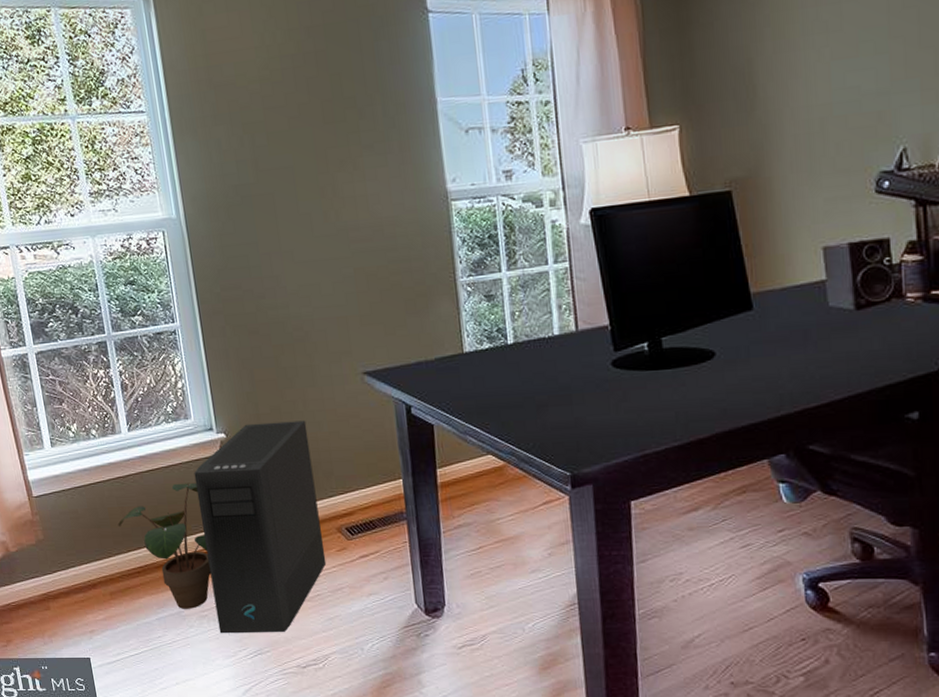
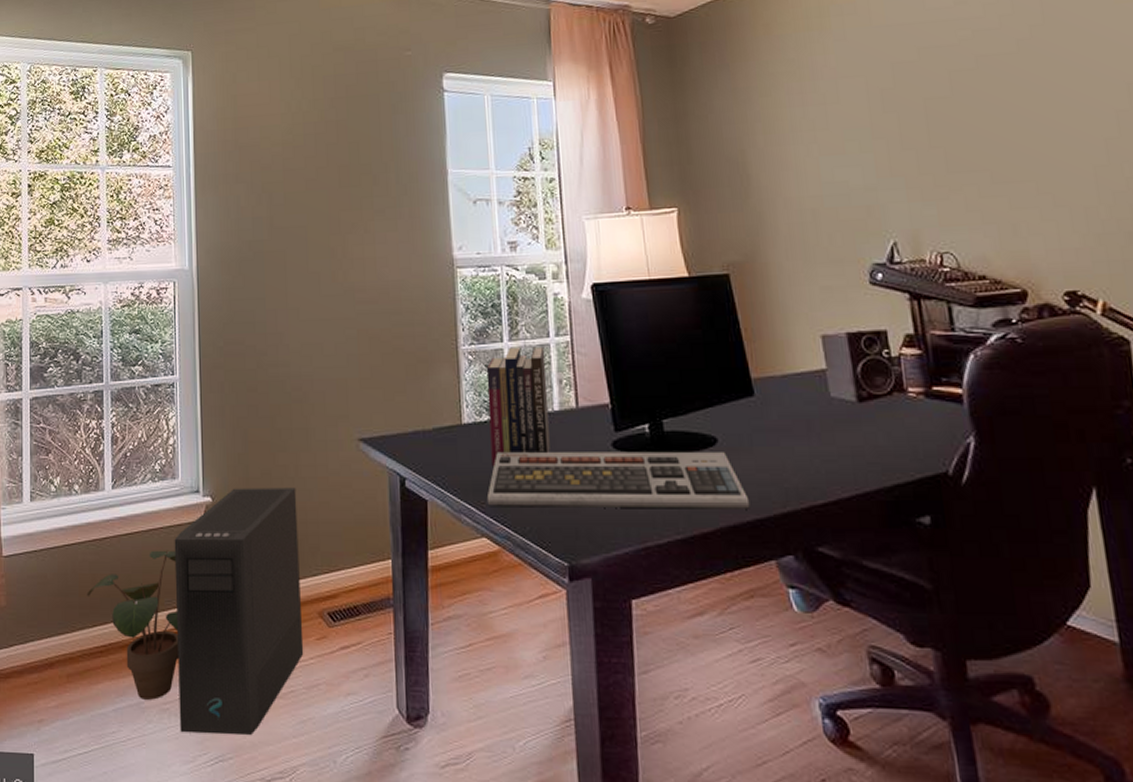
books: none [485,273,551,390] -> present [486,346,550,466]
computer keyboard: none [490,364,745,426] -> present [486,451,750,509]

